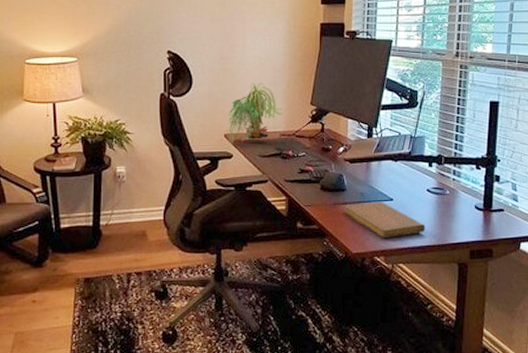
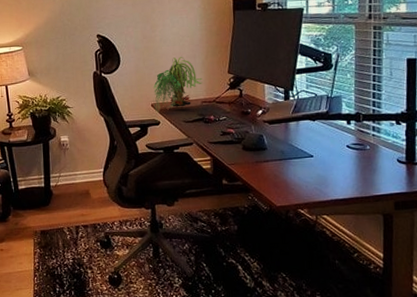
notebook: present [344,201,426,238] -> none [266,158,348,192]

